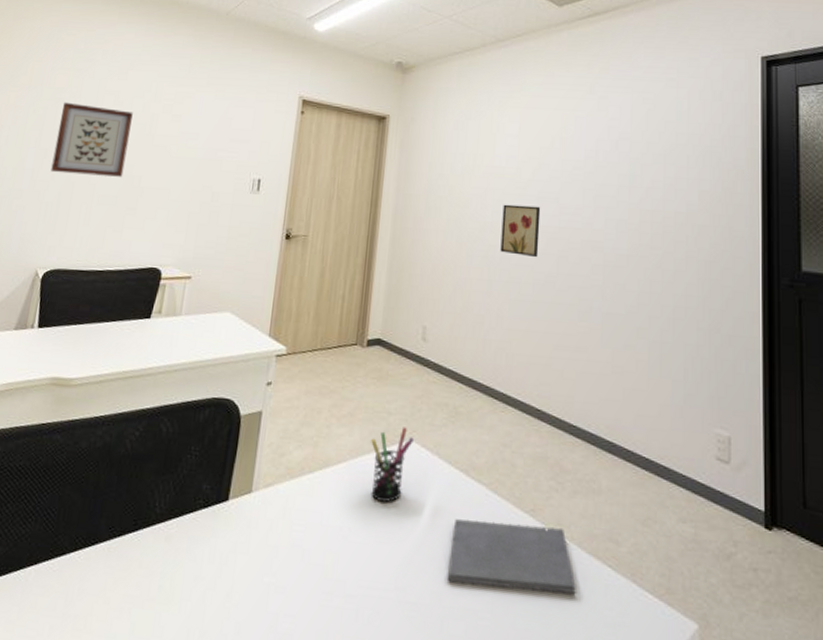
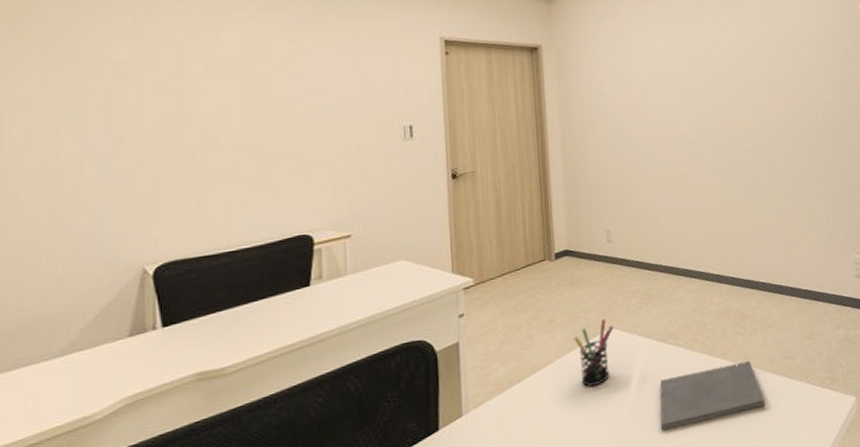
wall art: present [51,102,133,177] -> none [132,75,239,158]
wall art: present [500,204,541,258] -> none [663,108,700,153]

